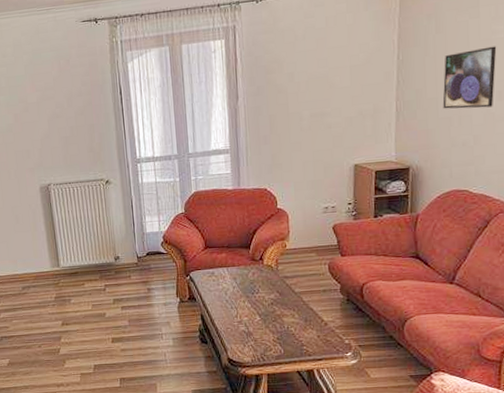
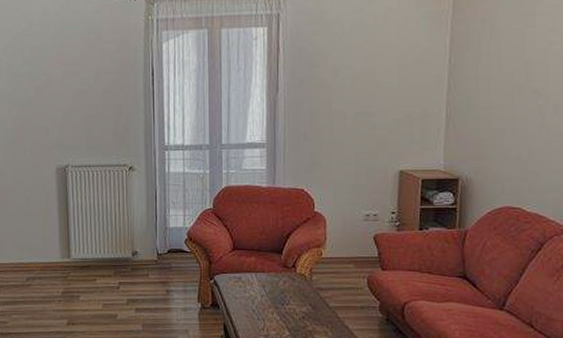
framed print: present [442,46,497,109] -> none [495,57,554,121]

